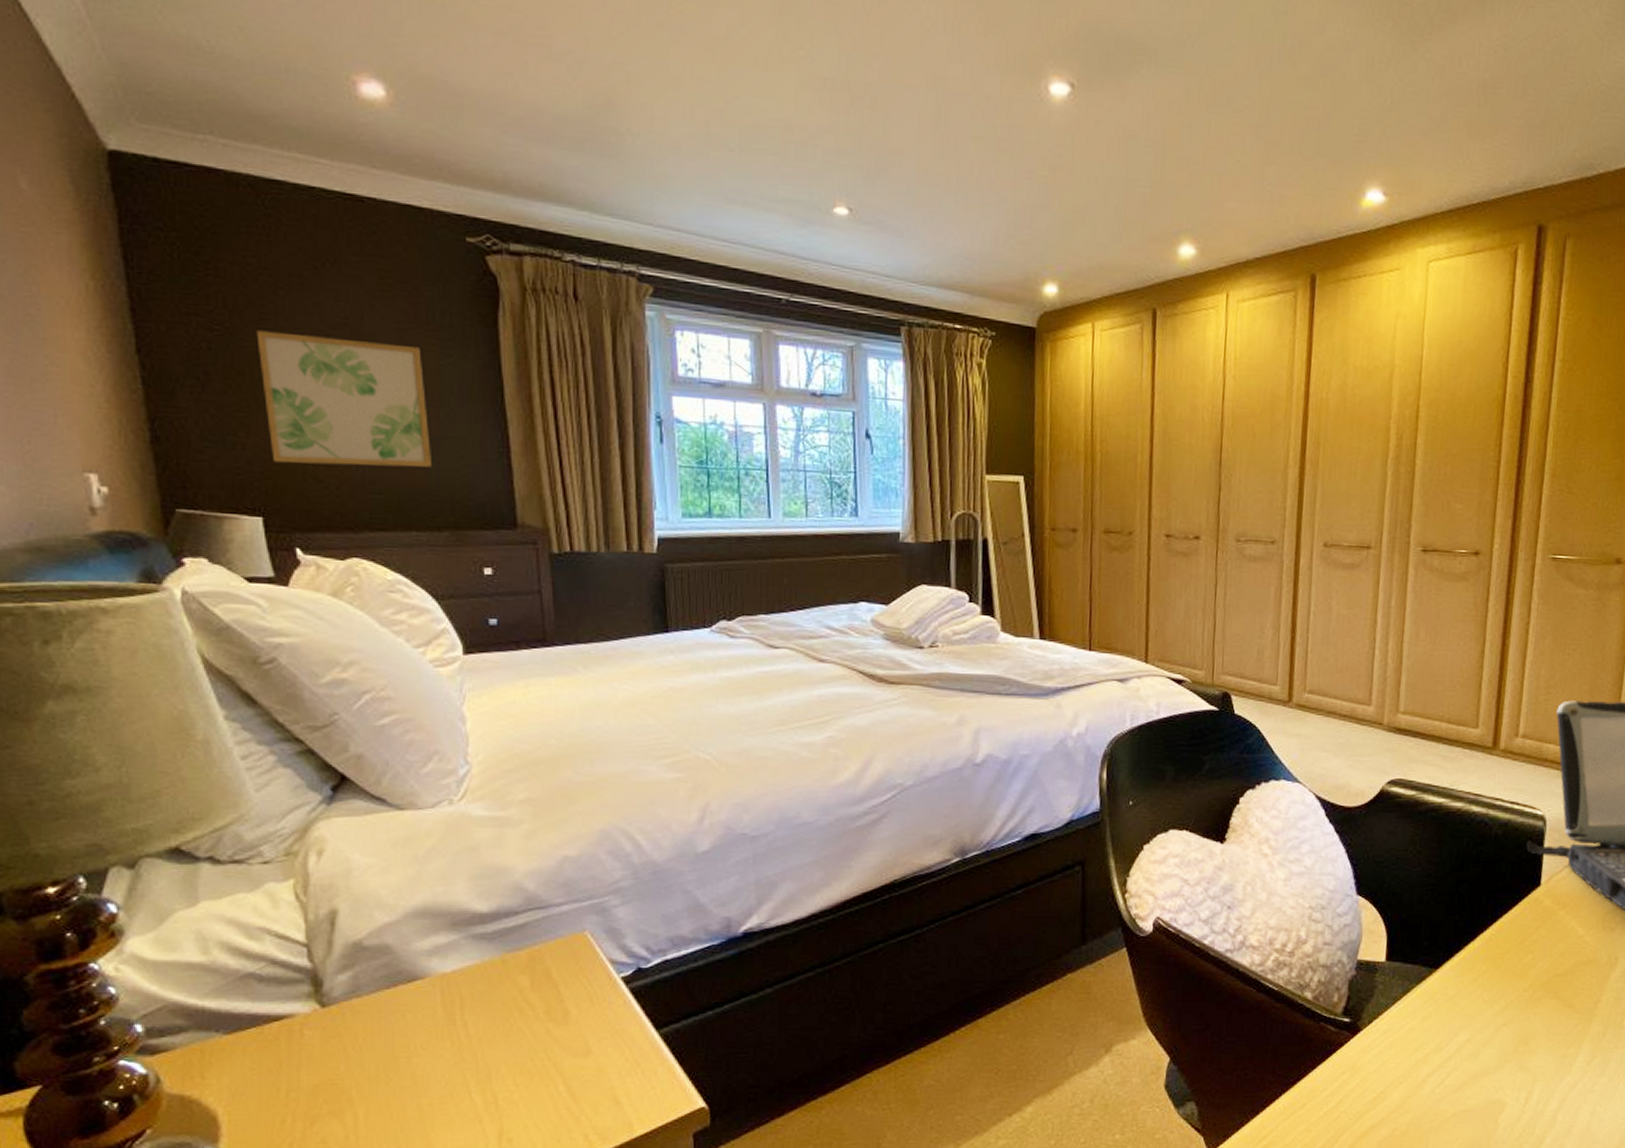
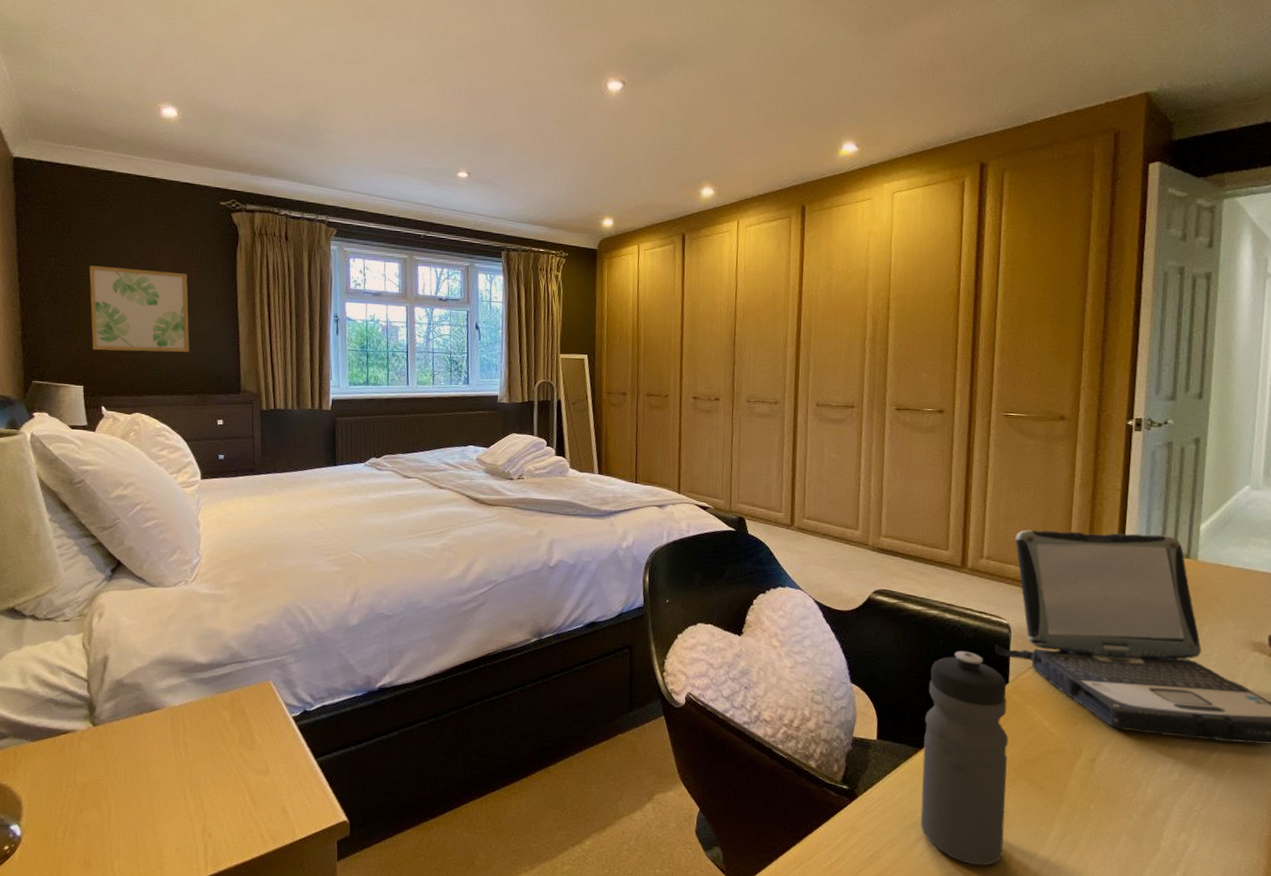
water bottle: none [1432,850,1538,1100] -> present [920,650,1009,866]

